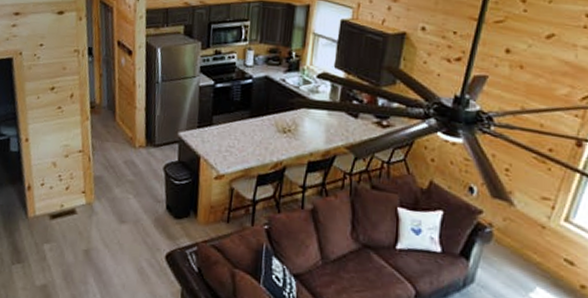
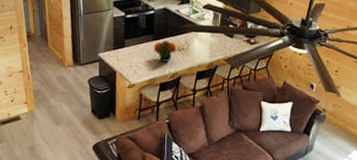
flower arrangement: none [250,118,281,147] -> present [153,40,177,62]

